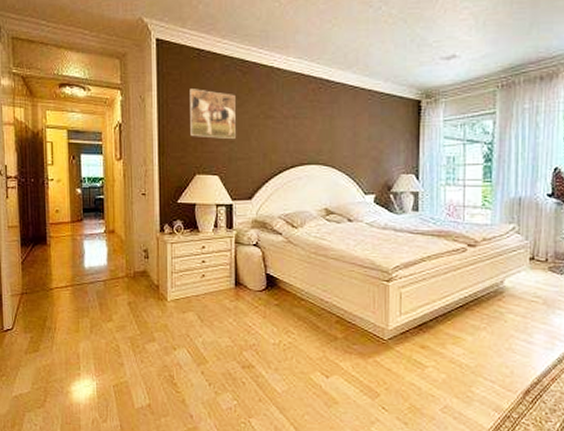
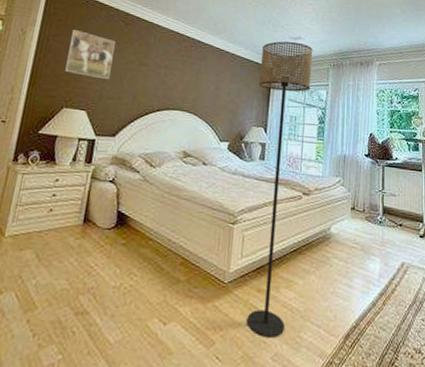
floor lamp: none [406,62,473,392] -> present [246,41,313,338]

